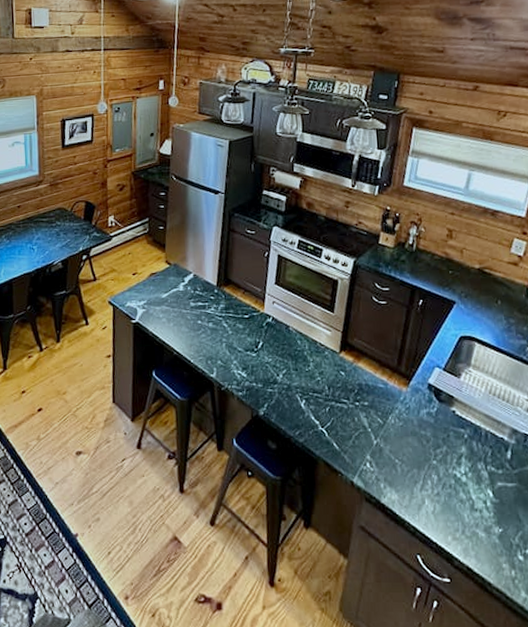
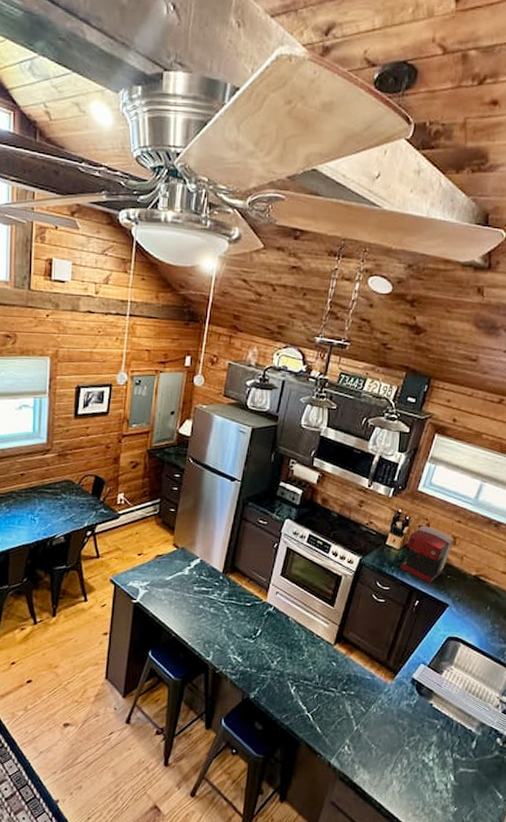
coffee maker: none [397,221,450,280] -> present [400,526,454,583]

